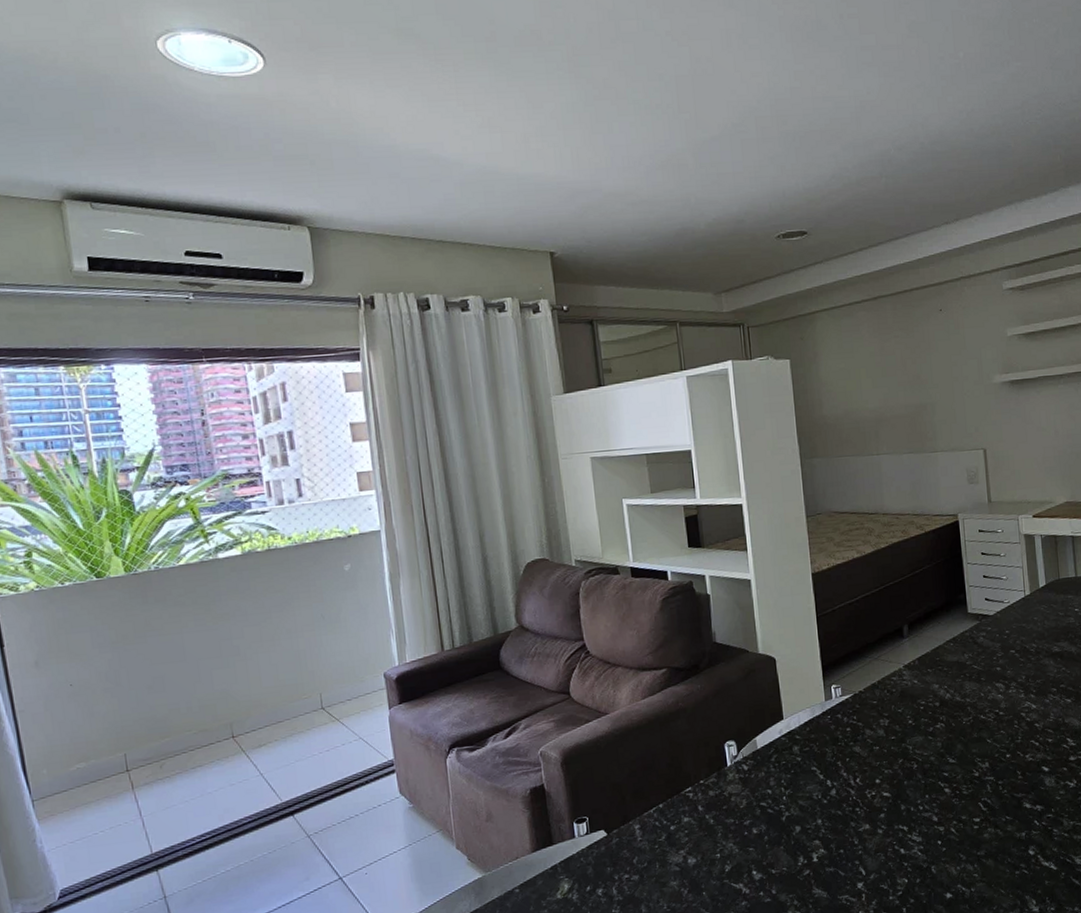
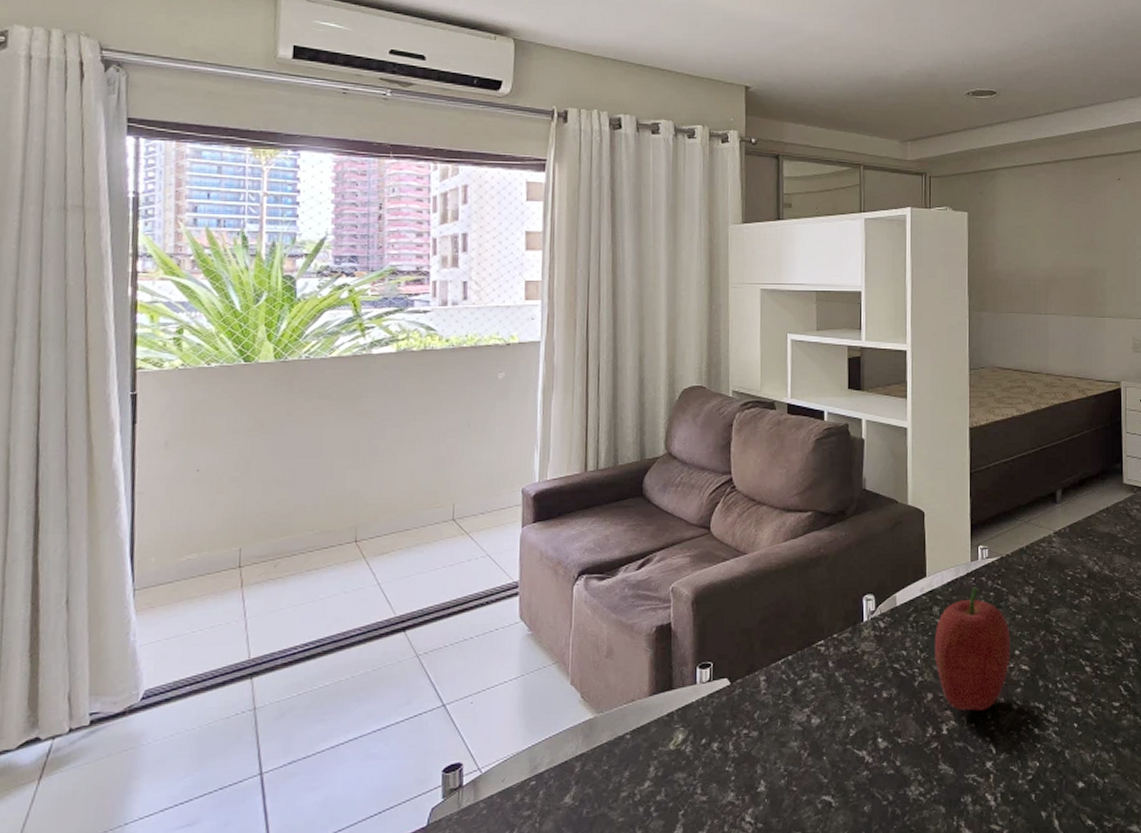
fruit: none [797,723,872,839] -> present [935,586,1011,711]

